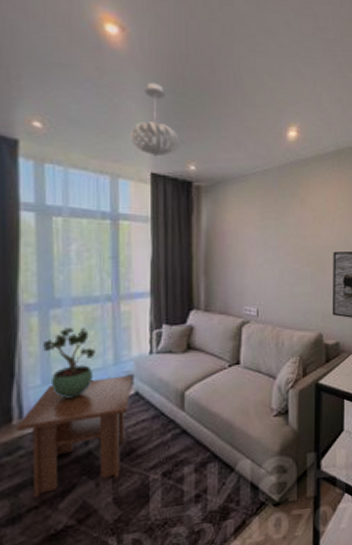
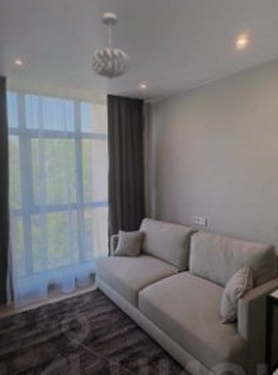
coffee table: present [16,375,132,497] -> none [9,273,94,364]
potted plant: present [43,327,96,398] -> none [27,230,65,288]

